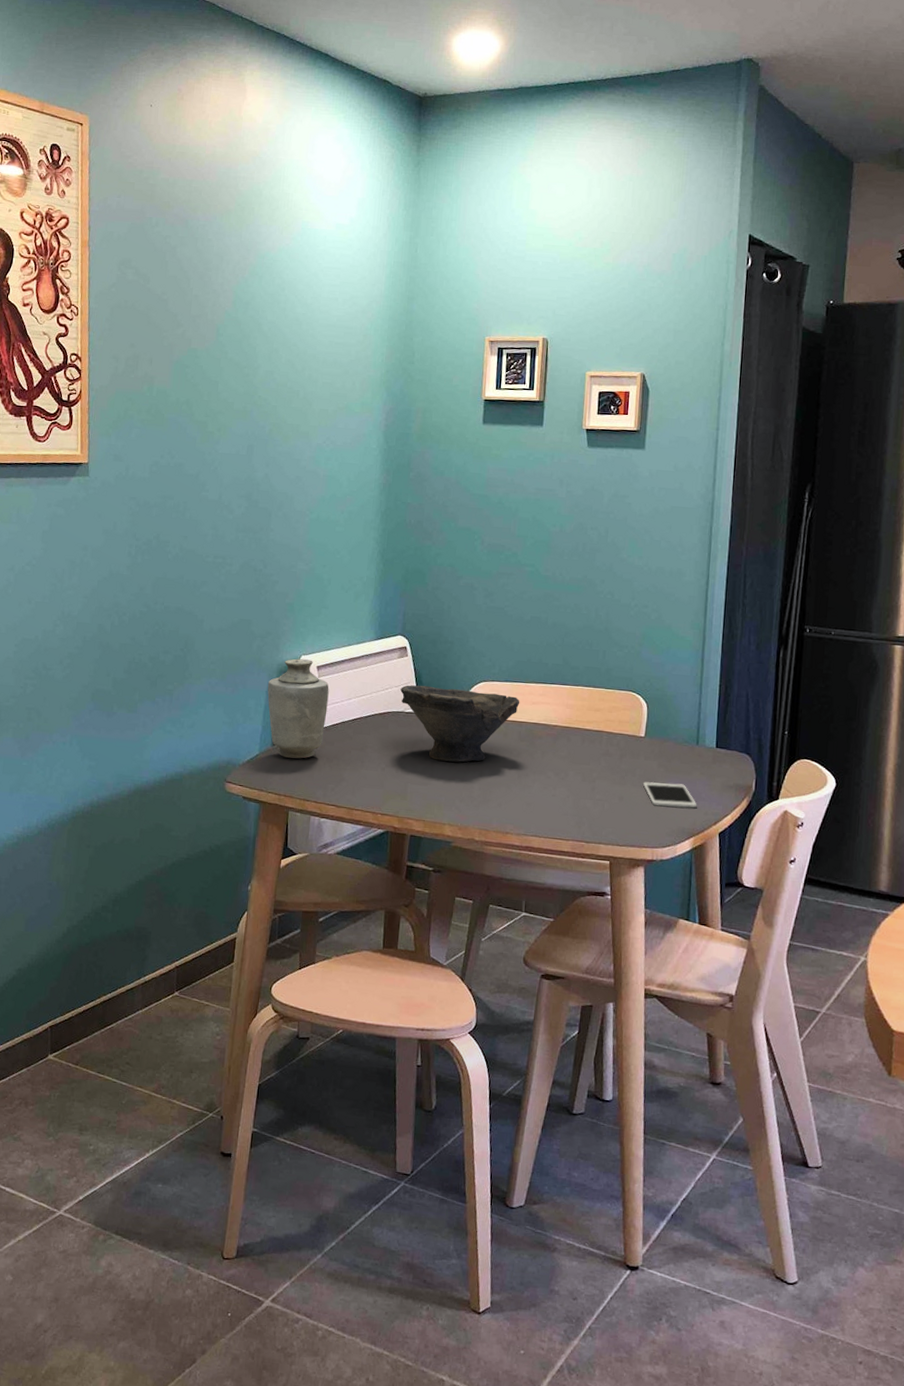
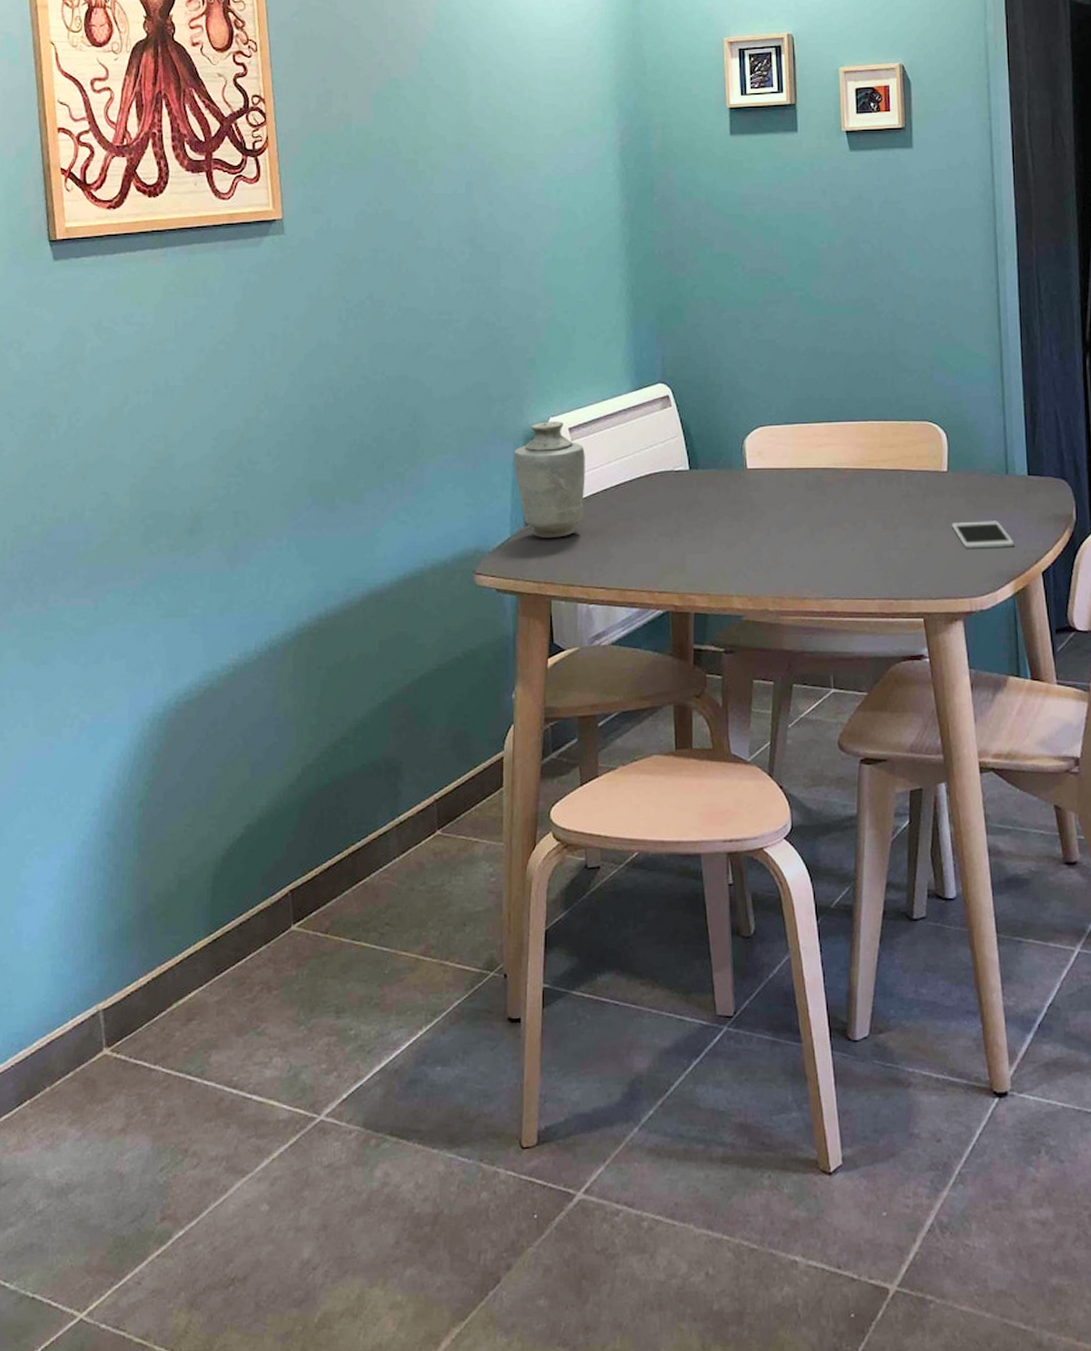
bowl: present [400,685,520,763] -> none [667,437,804,523]

